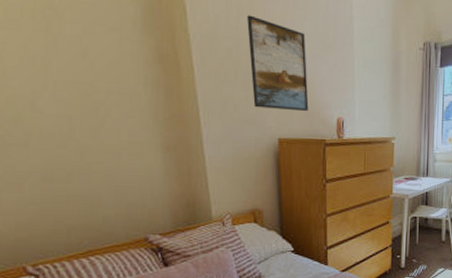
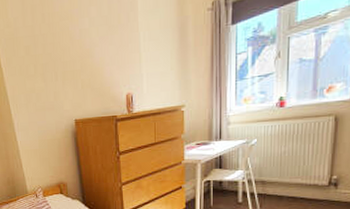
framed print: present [247,15,309,112] -> none [40,12,99,95]

